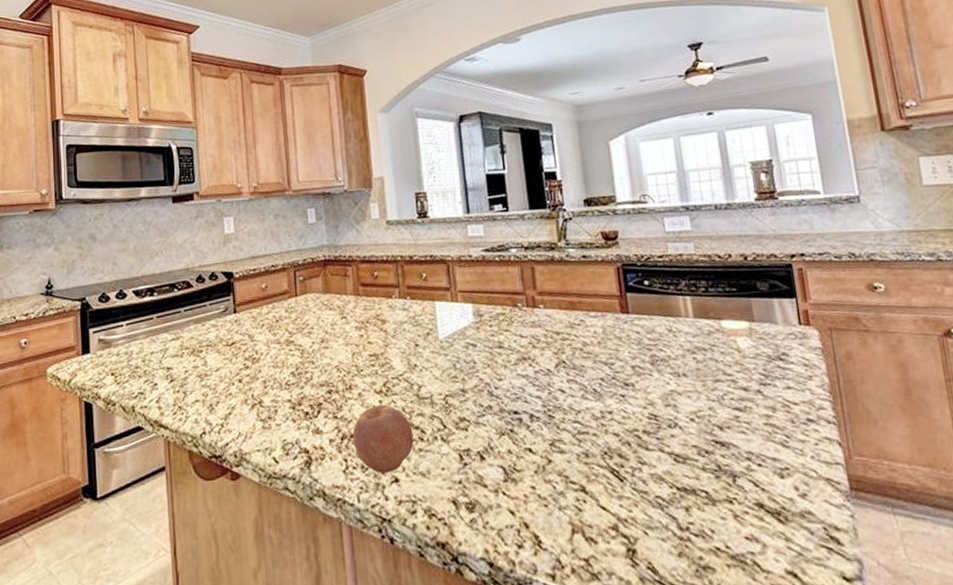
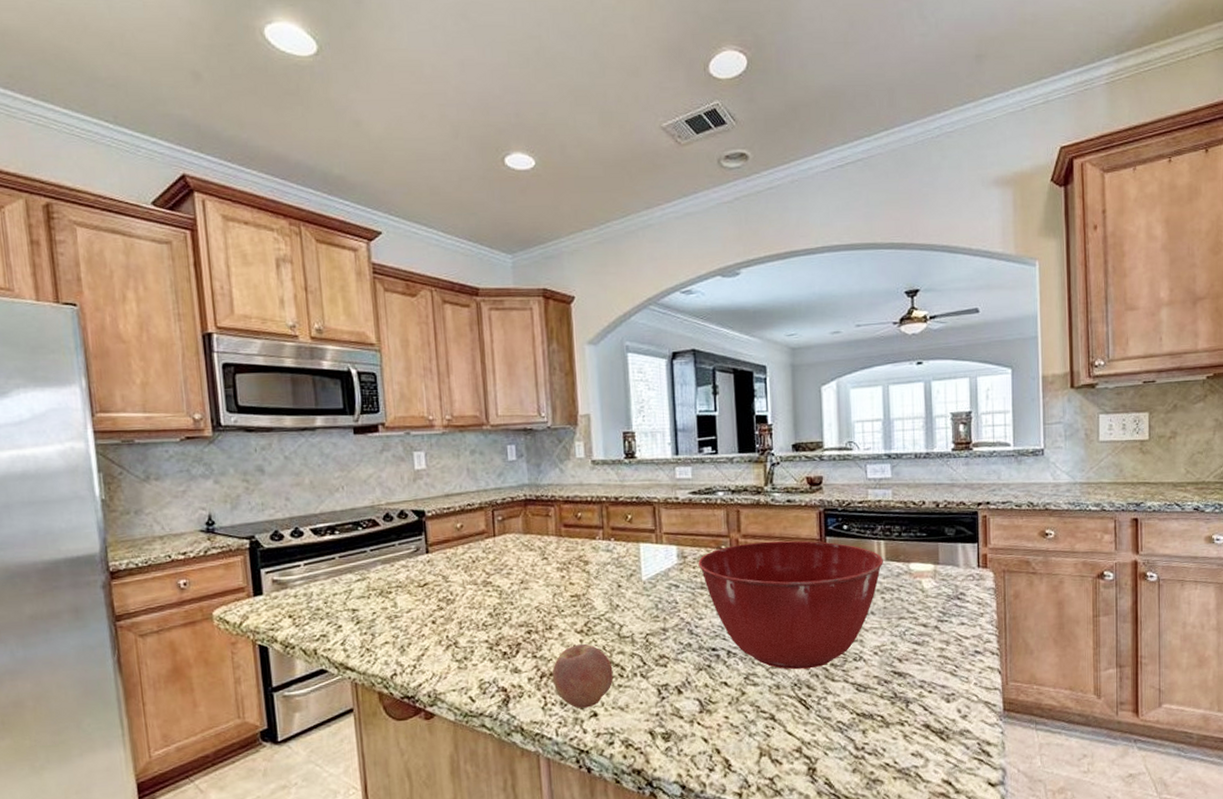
mixing bowl: none [494,297,692,437] -> present [698,540,883,670]

